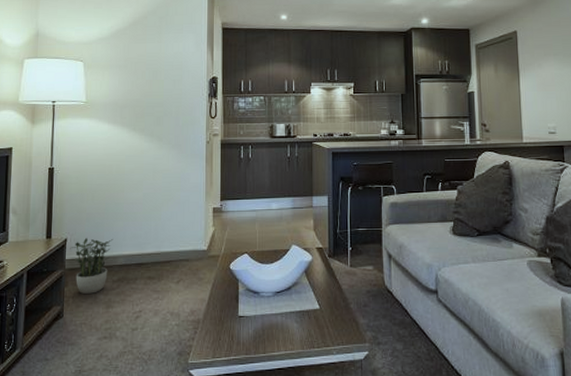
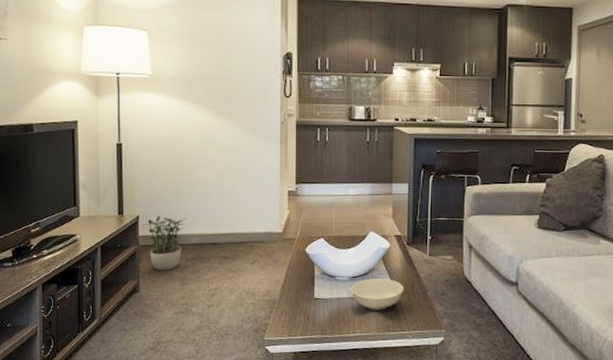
bowl: none [275,293,327,326] -> present [351,278,404,310]

